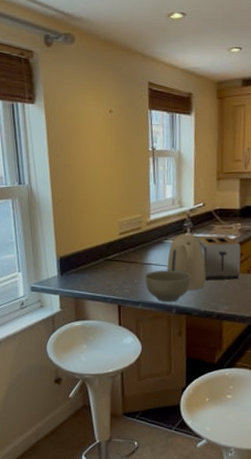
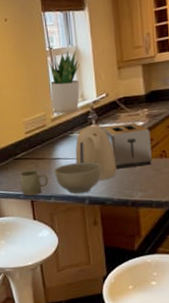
mug: none [109,273,138,300] -> present [19,170,49,196]
planter: none [148,153,181,219] -> present [49,49,80,115]

